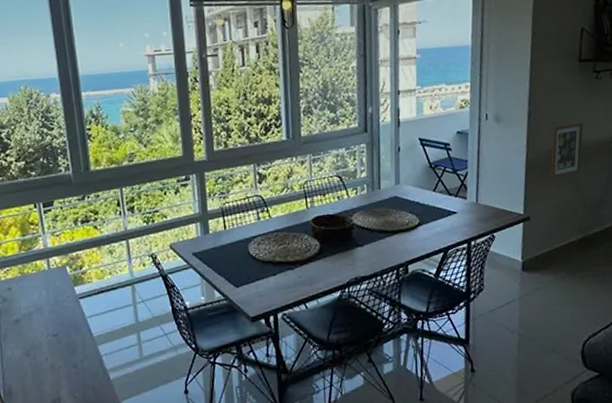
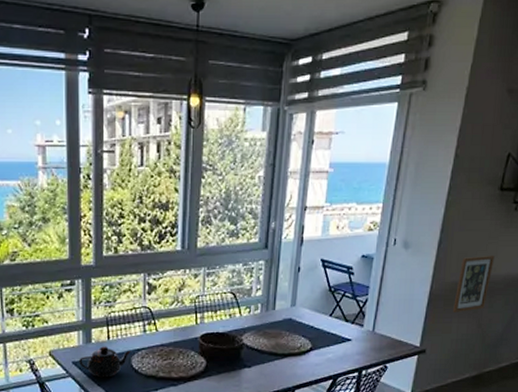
teapot: none [199,236,248,267] -> present [79,346,132,378]

